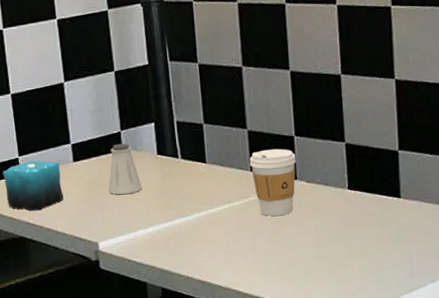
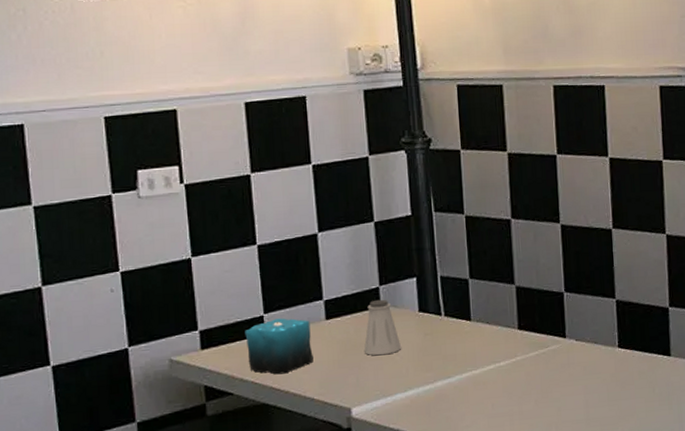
coffee cup: present [249,148,297,217] -> none [517,305,566,377]

